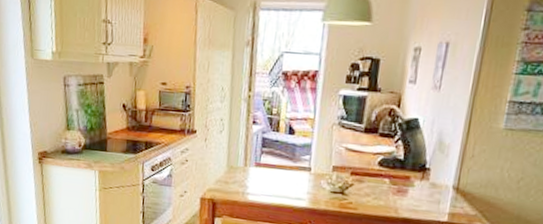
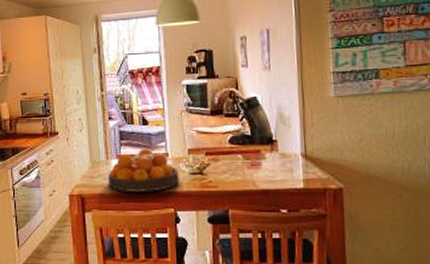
fruit bowl: none [243,159,319,206] -> present [108,148,179,192]

